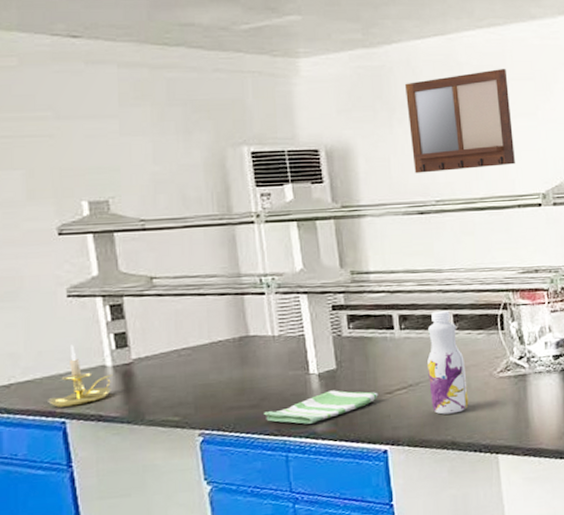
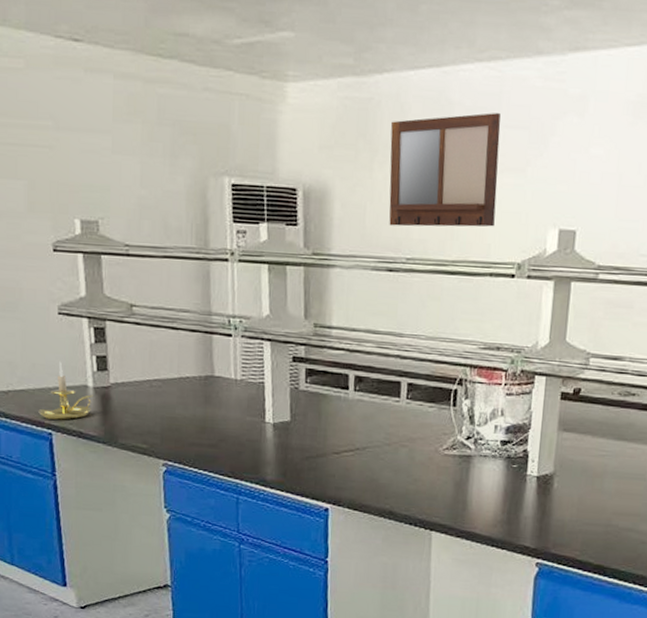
dish towel: present [263,390,379,424] -> none [220,441,327,471]
beverage bottle: present [427,310,469,415] -> none [375,377,413,484]

